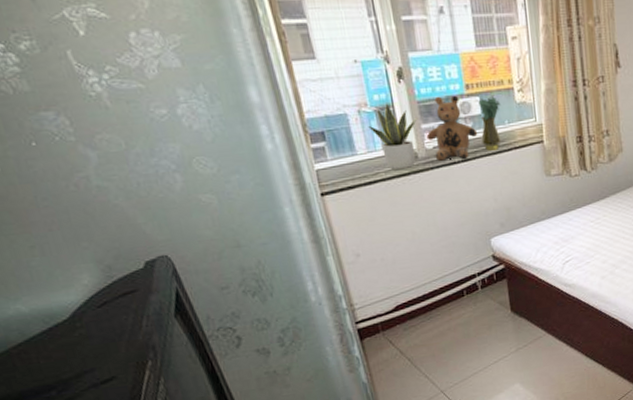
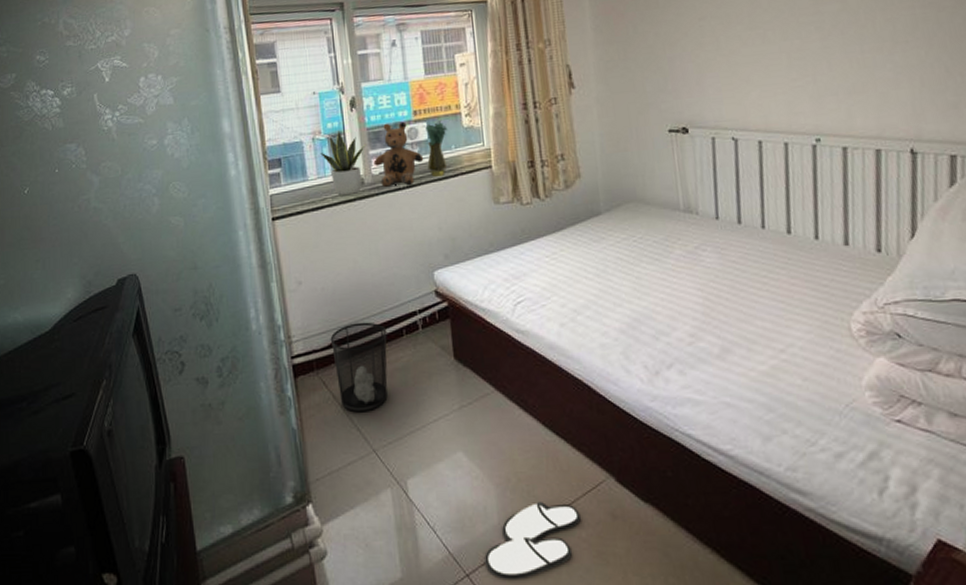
waste bin: none [393,286,452,364] -> present [330,322,388,413]

